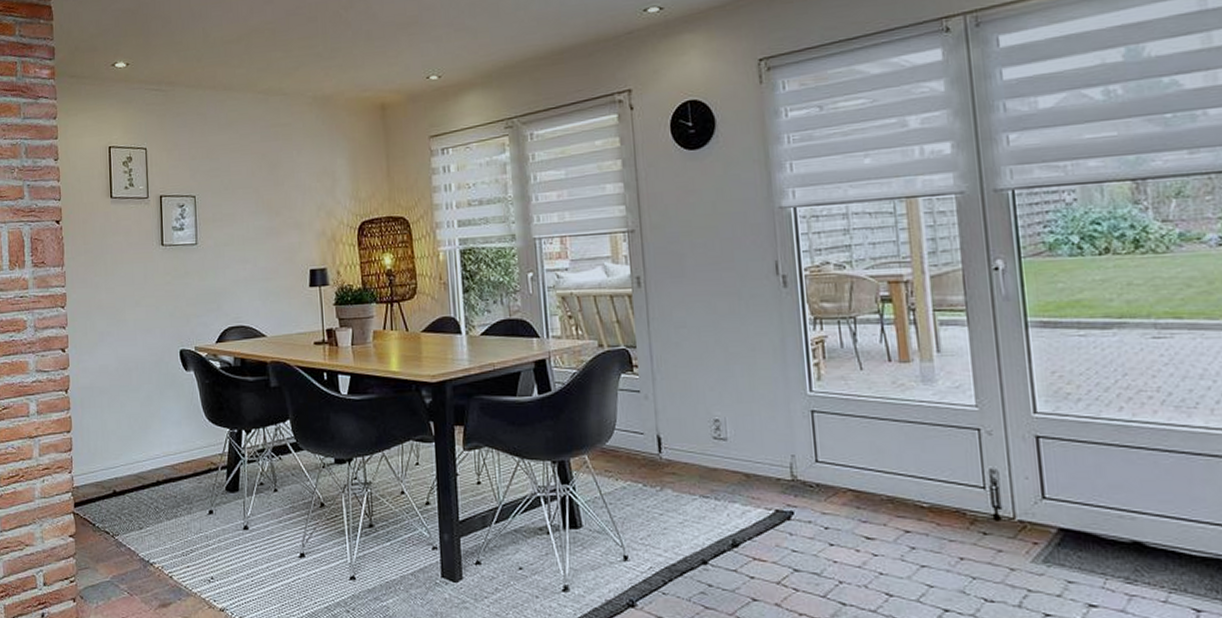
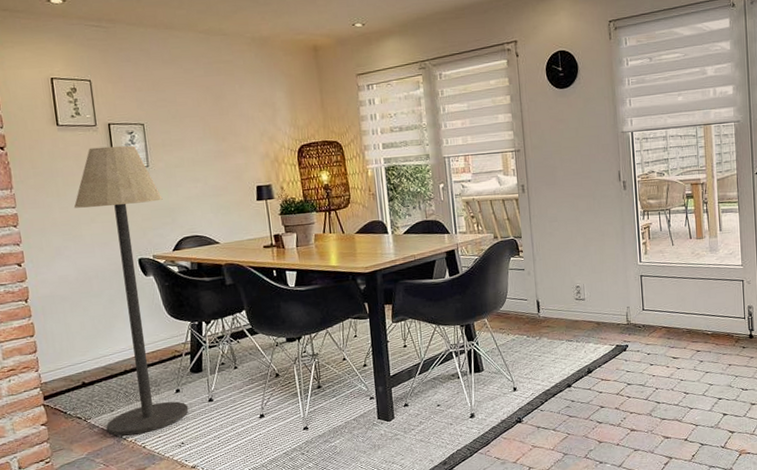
floor lamp: none [120,220,221,560] -> present [73,145,189,436]

